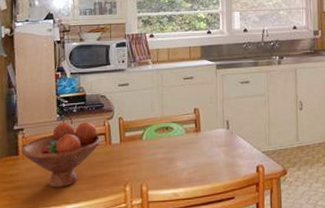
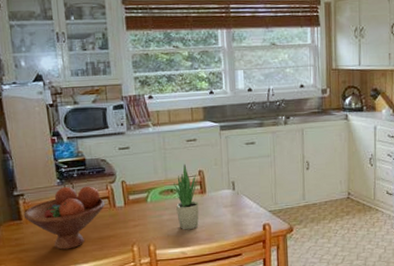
potted plant: none [169,101,193,170] -> present [174,163,199,230]

